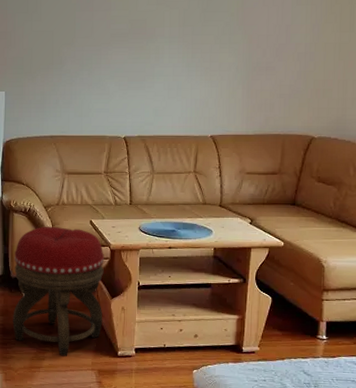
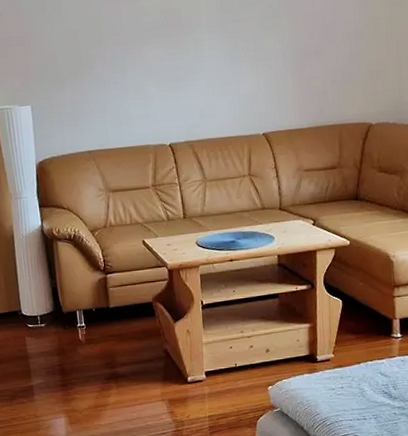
footstool: present [13,226,104,357] -> none [63,251,168,391]

